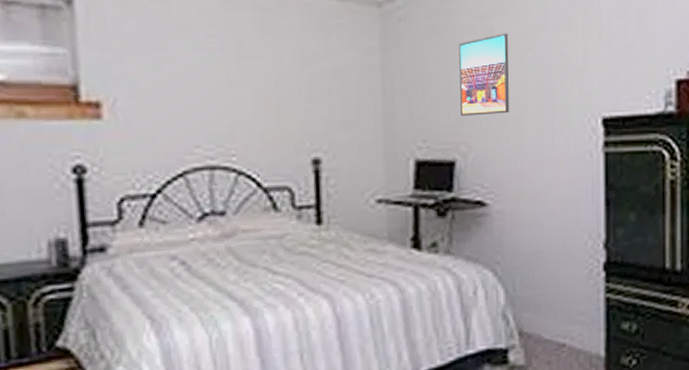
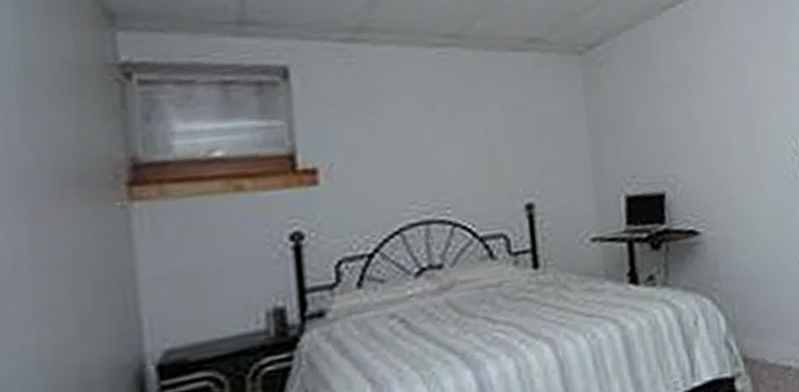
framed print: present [459,33,509,116] -> none [658,68,712,150]

